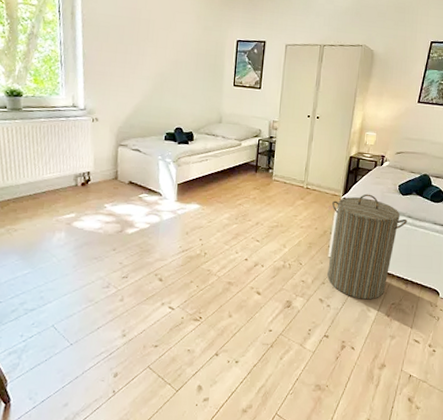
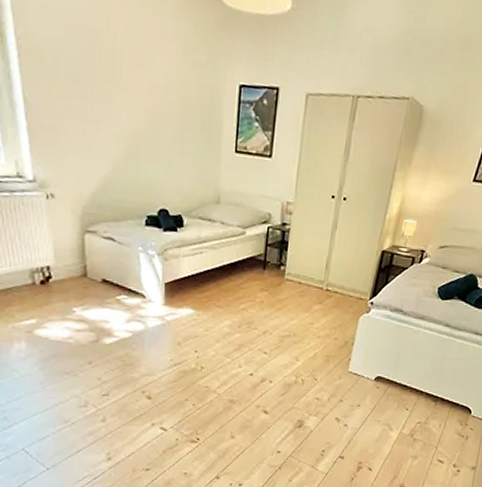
laundry hamper: present [327,194,407,300] -> none [346,297,445,419]

